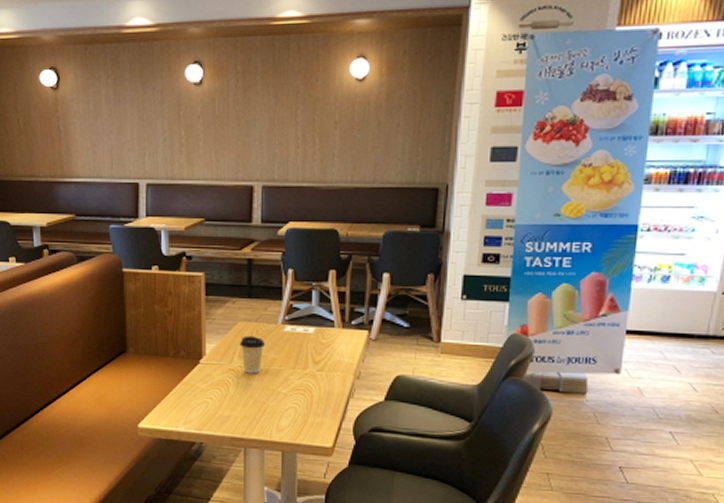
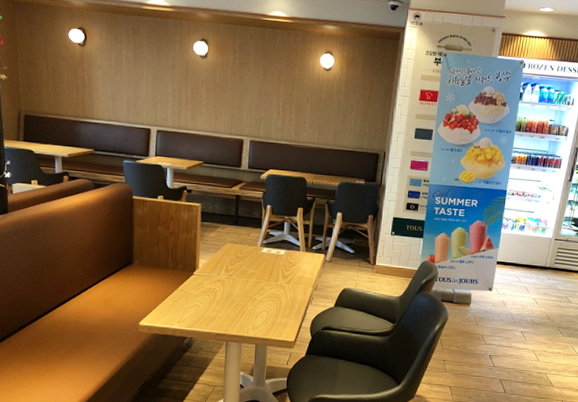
coffee cup: present [240,335,265,374] -> none [227,254,246,284]

